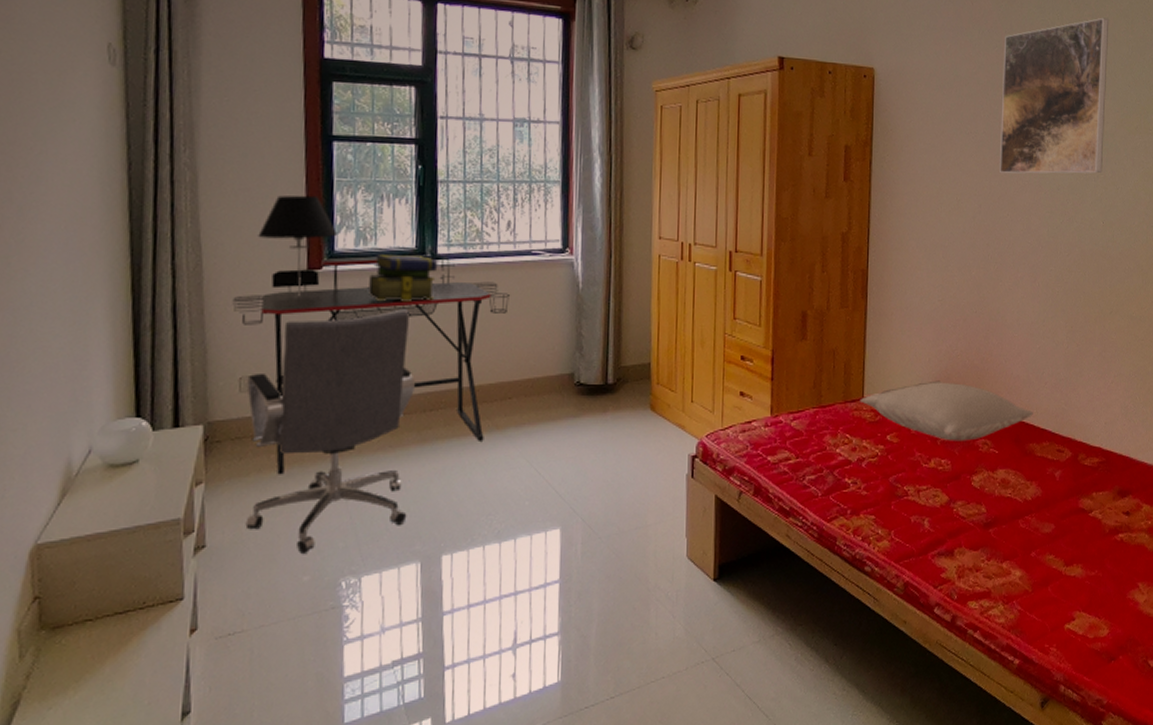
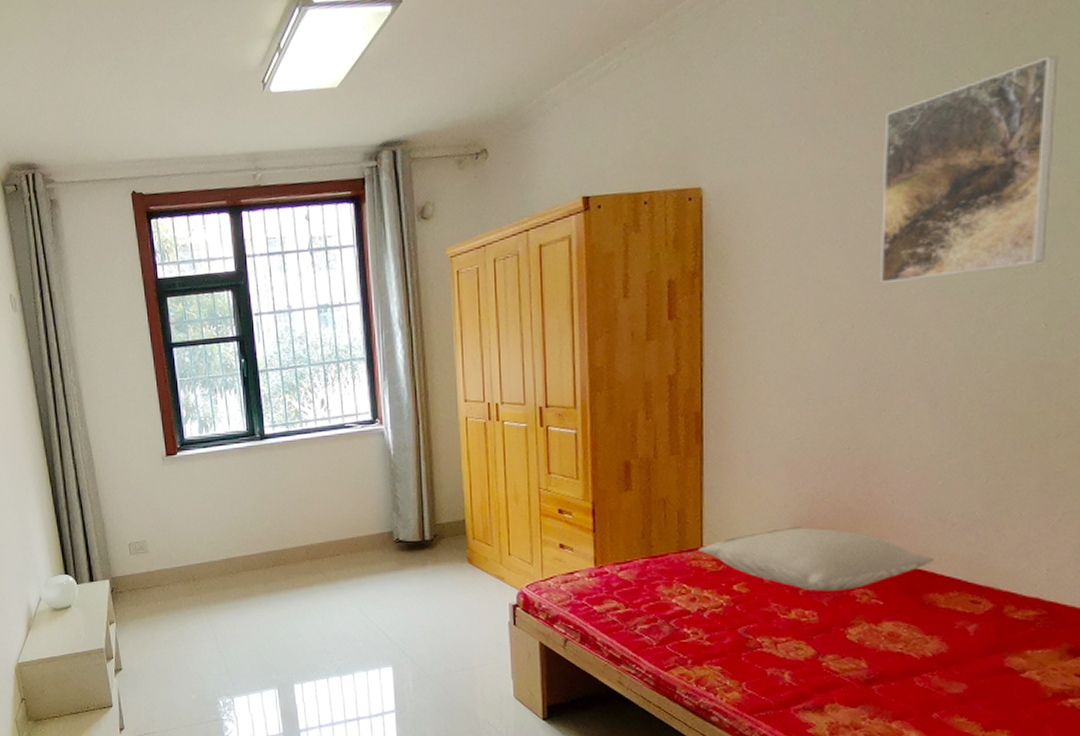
desk: present [232,256,511,475] -> none [117,437,330,618]
office chair: present [245,309,415,554] -> none [134,483,263,678]
table lamp: present [258,195,338,299] -> none [128,395,186,480]
stack of books: present [369,255,438,302] -> none [213,437,267,478]

